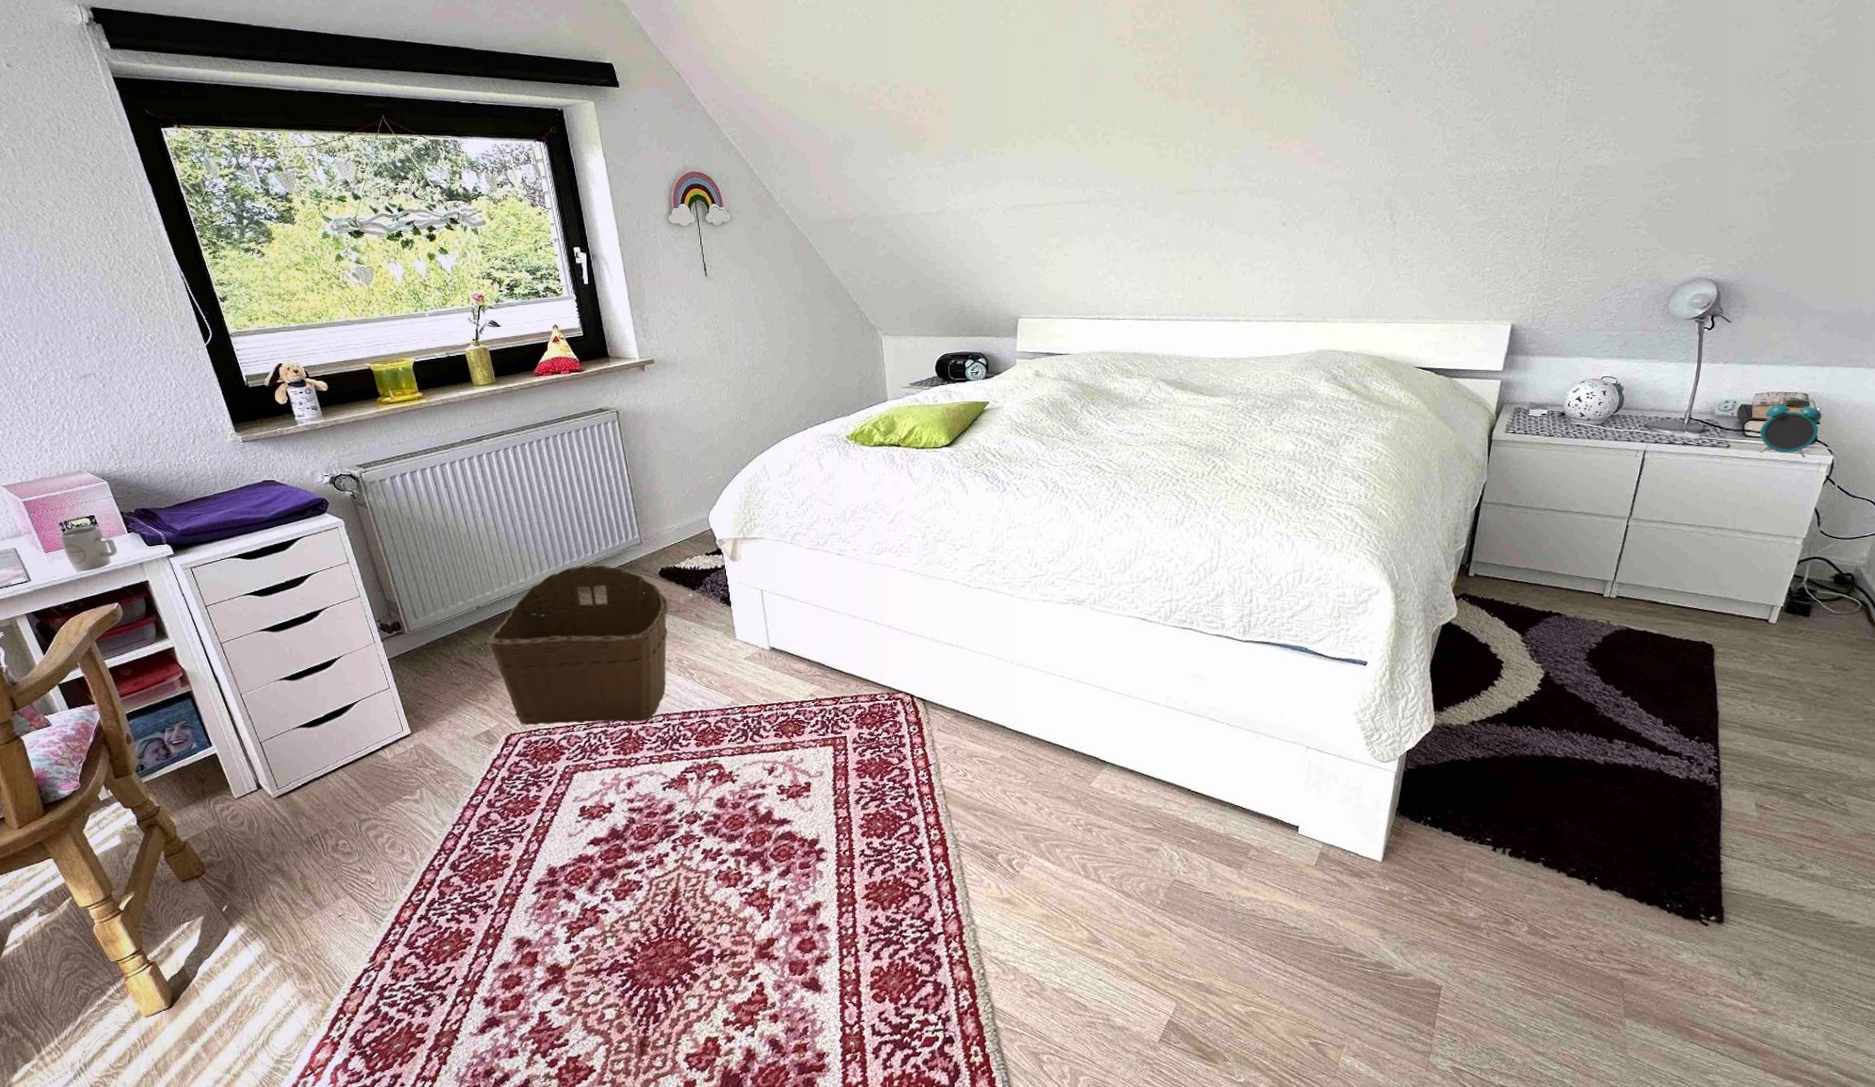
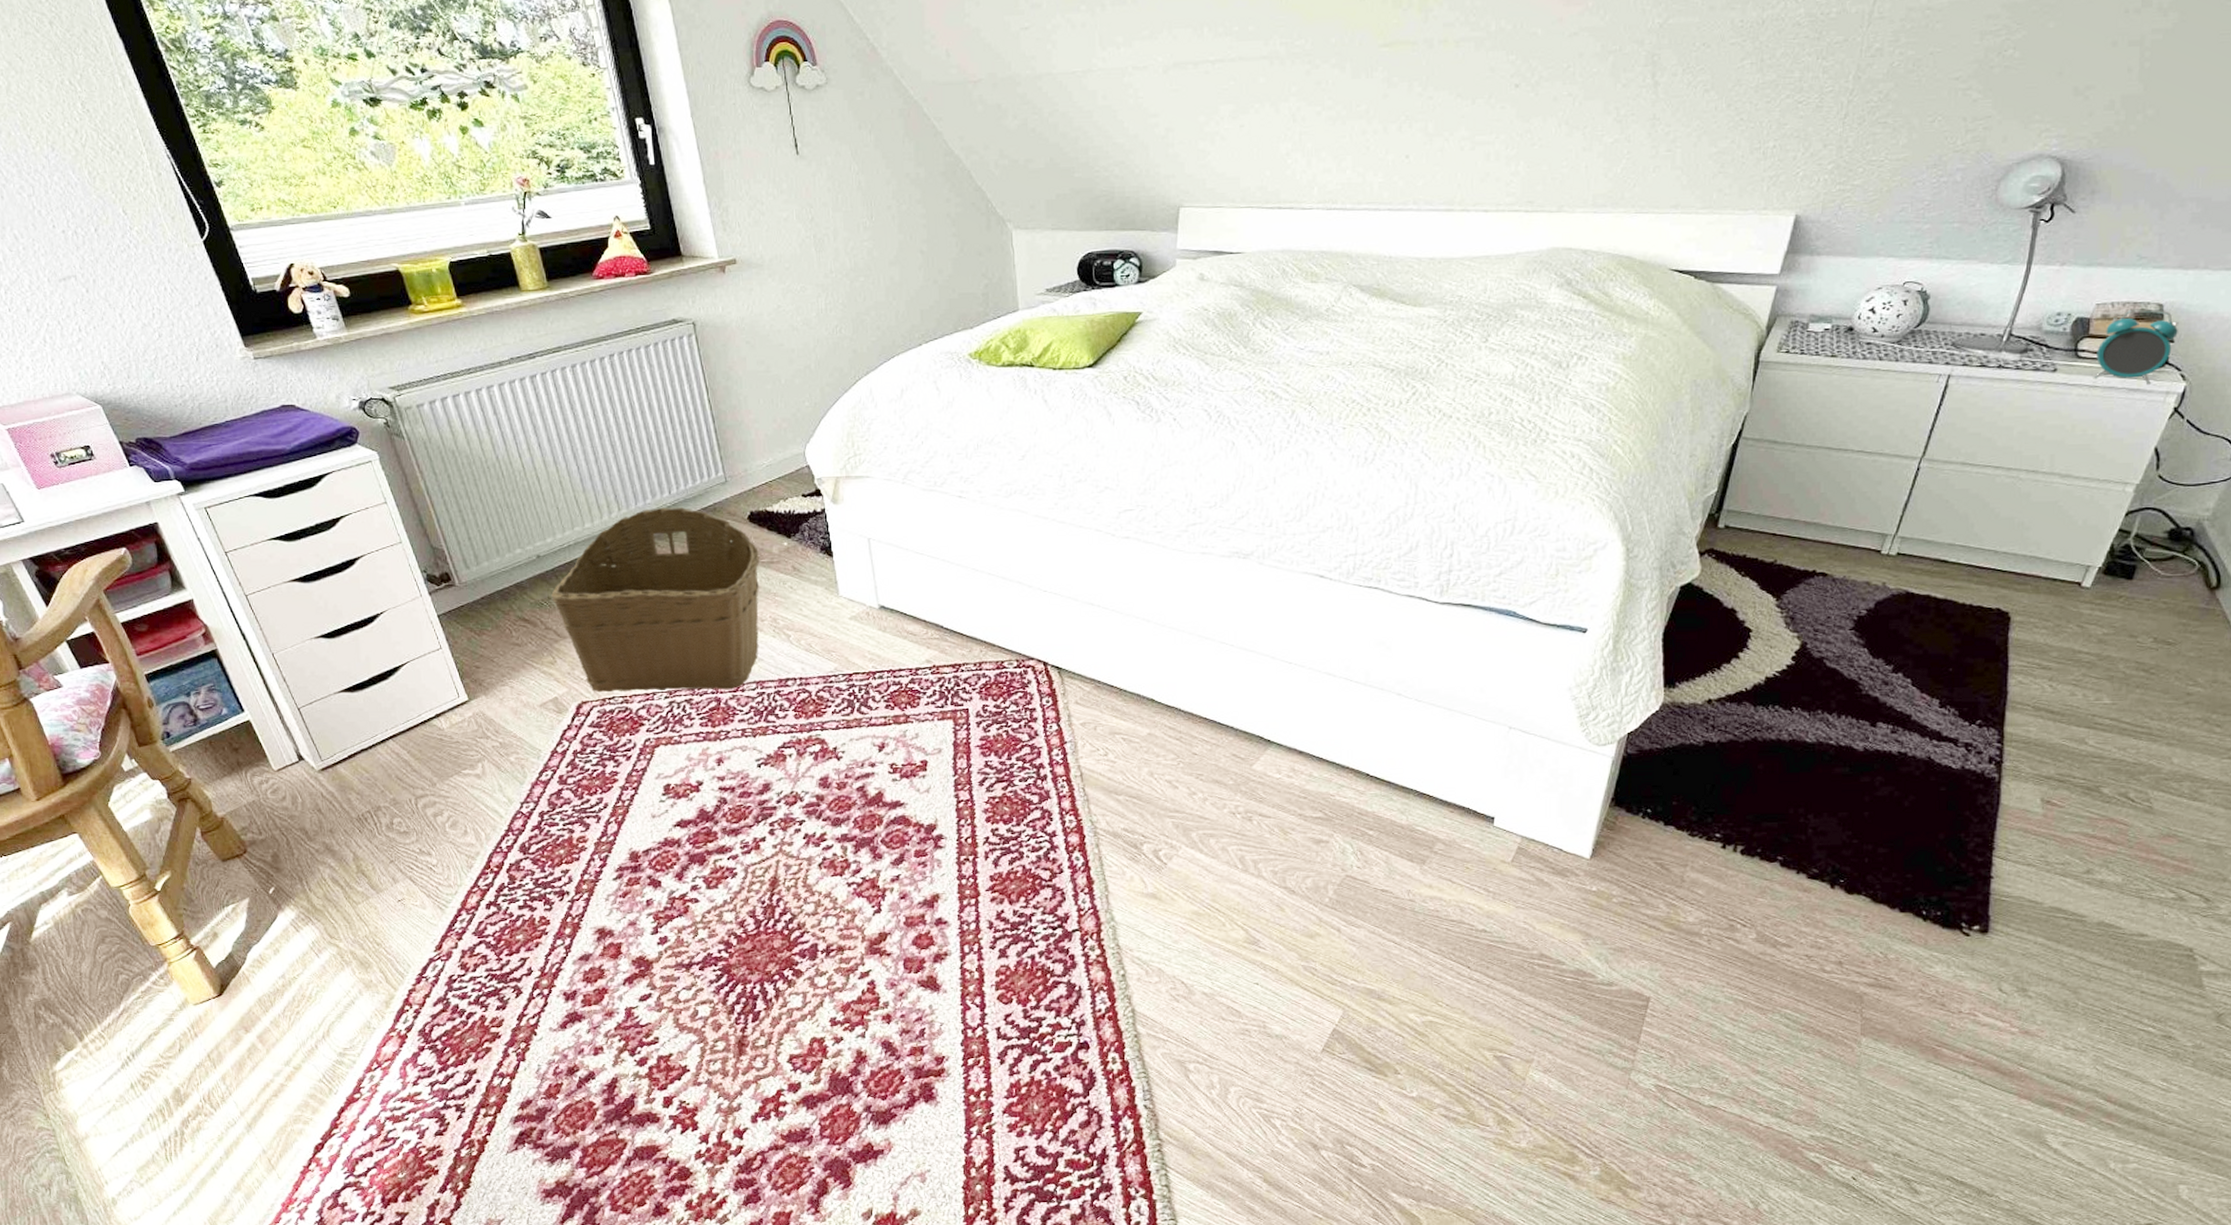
mug: present [59,526,118,572] -> none [52,458,120,512]

